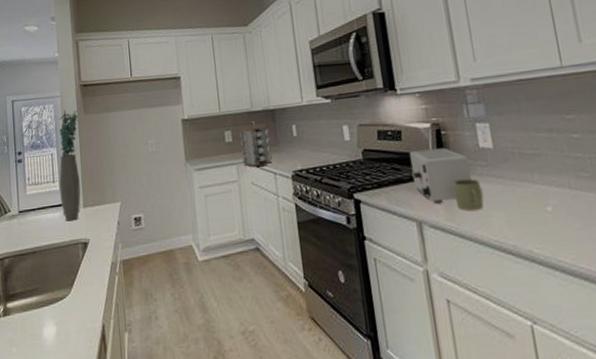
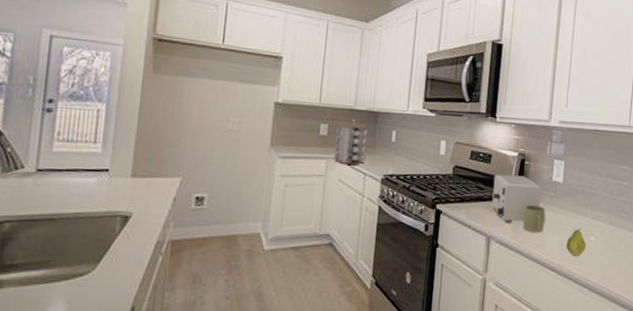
vase: present [59,109,81,222] -> none [100,62,145,190]
fruit: none [516,199,544,234] -> present [566,229,586,257]

